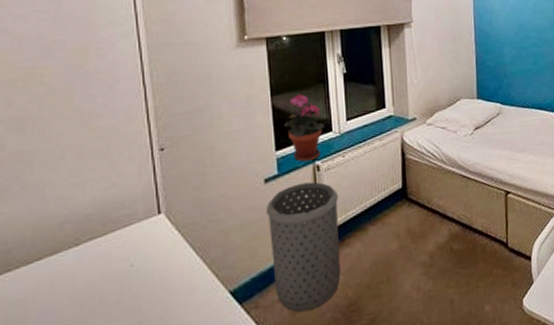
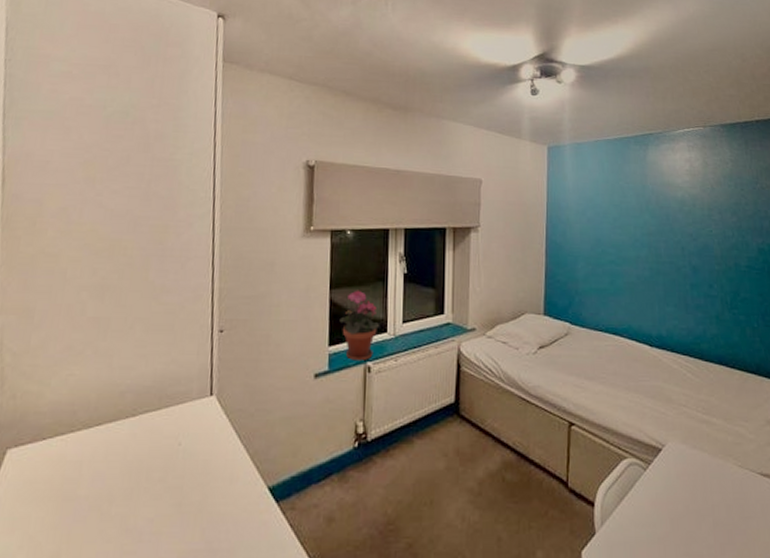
laundry basket: present [265,181,341,312] -> none [312,383,388,521]

